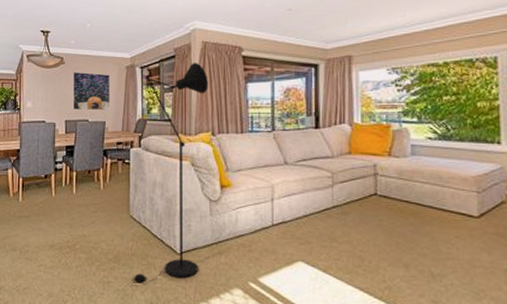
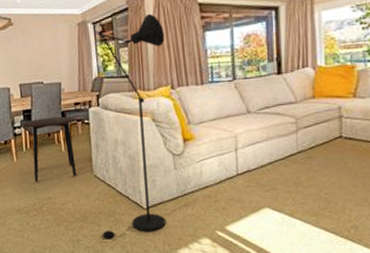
side table: none [65,154,117,219] -> present [23,116,77,182]
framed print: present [72,71,111,111] -> none [22,32,65,73]

